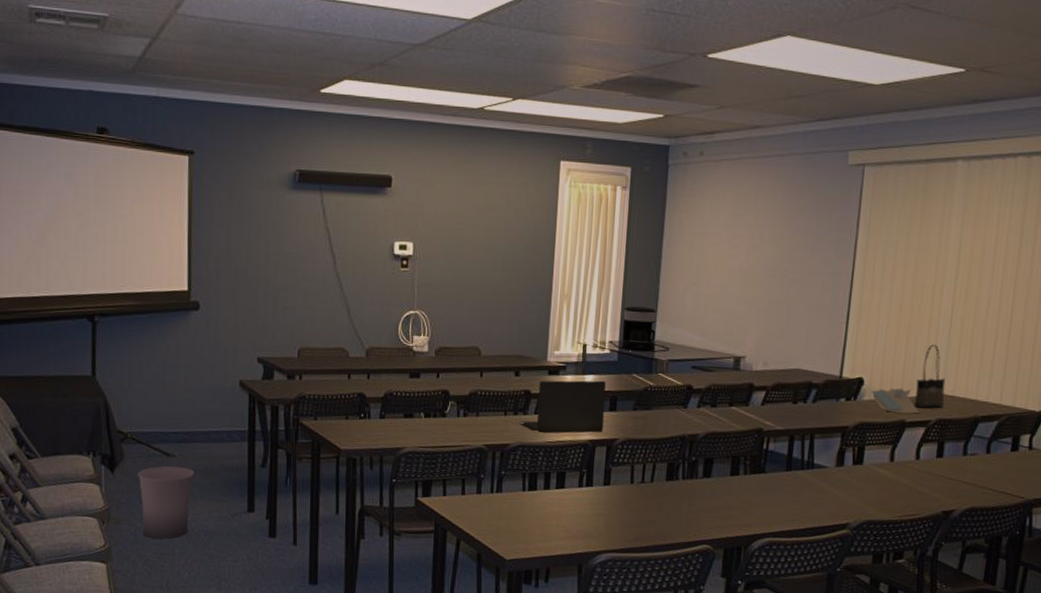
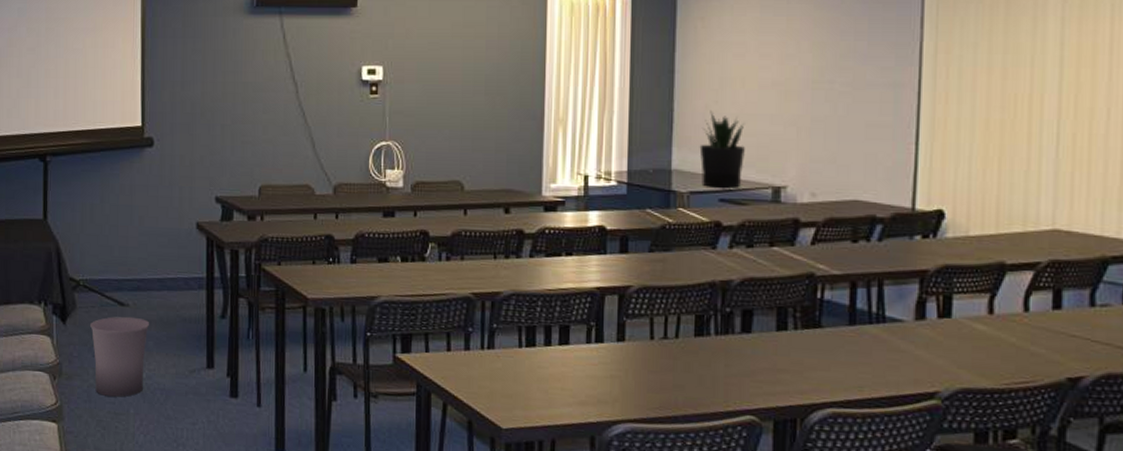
laptop: present [519,380,606,434] -> none [511,217,615,280]
coffee maker: present [609,306,670,352] -> none [615,130,690,183]
planter: none [678,291,715,358] -> present [699,111,745,189]
papers: present [871,388,920,414] -> none [956,222,1024,254]
tote bag: present [914,344,946,409] -> none [1015,167,1058,247]

